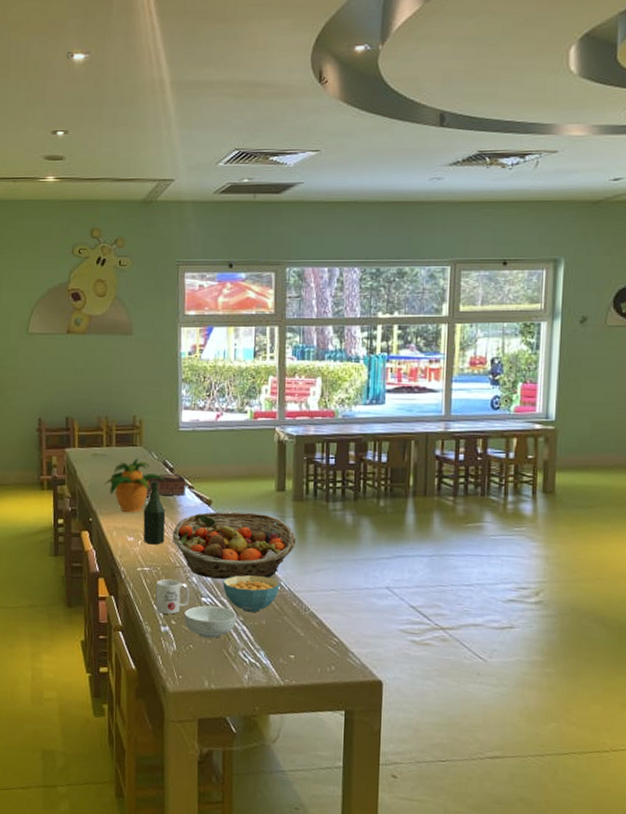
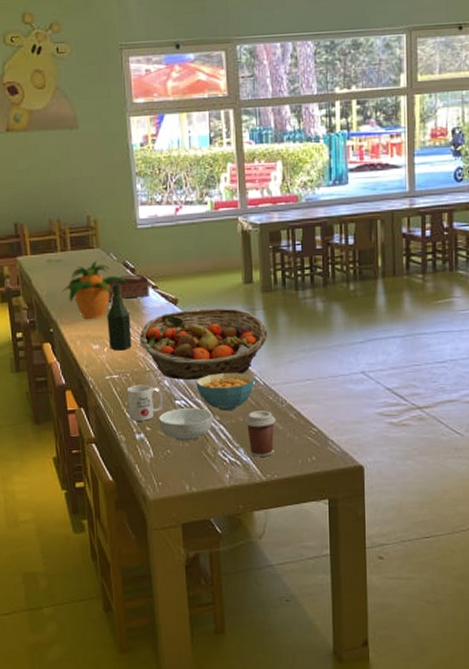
coffee cup: none [267,615,298,662] -> present [244,411,276,457]

